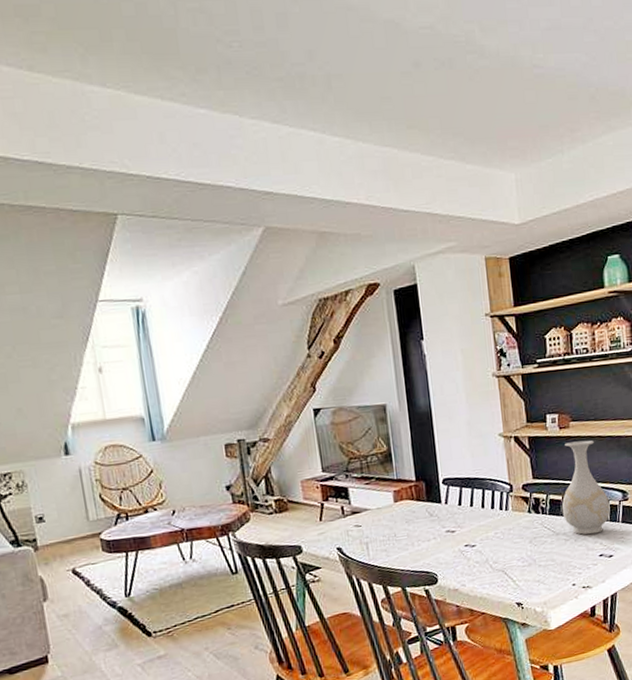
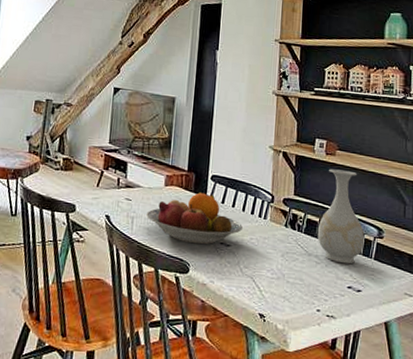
fruit bowl: none [381,498,485,555] -> present [146,191,243,245]

